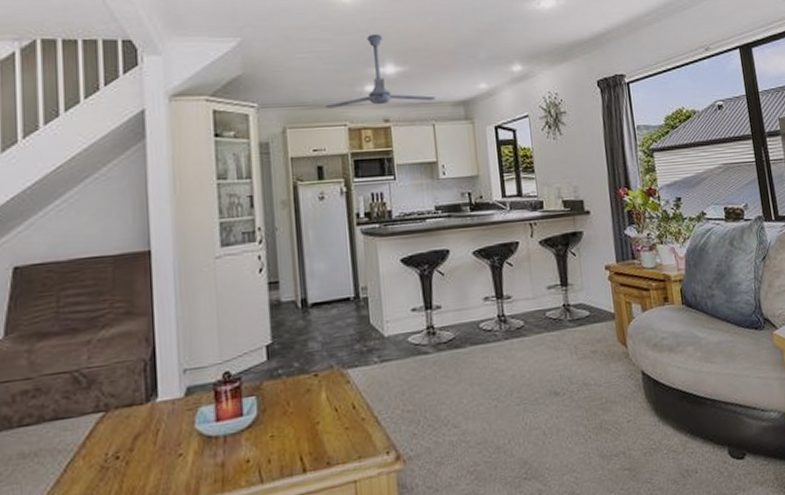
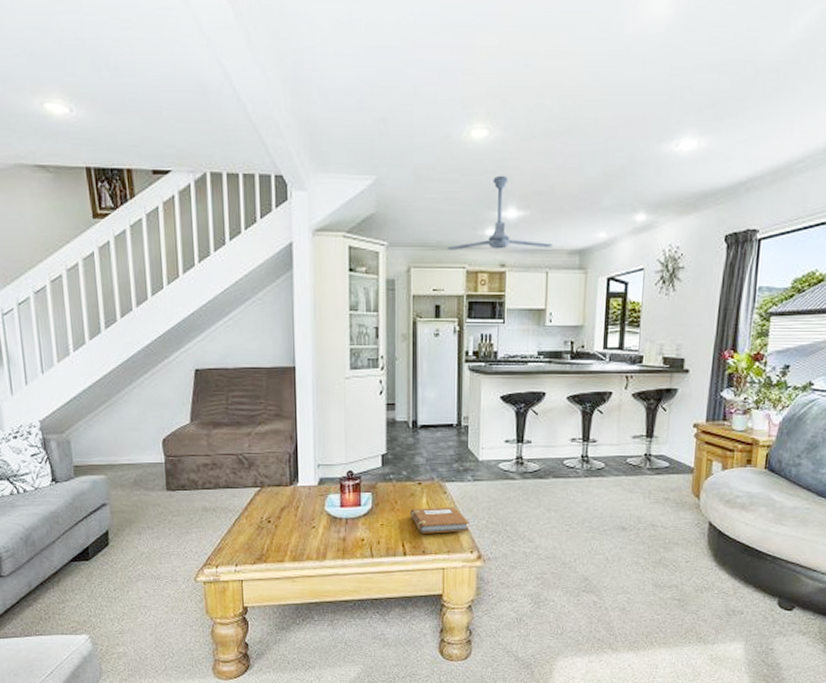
notebook: none [307,398,382,440] -> present [410,507,469,534]

